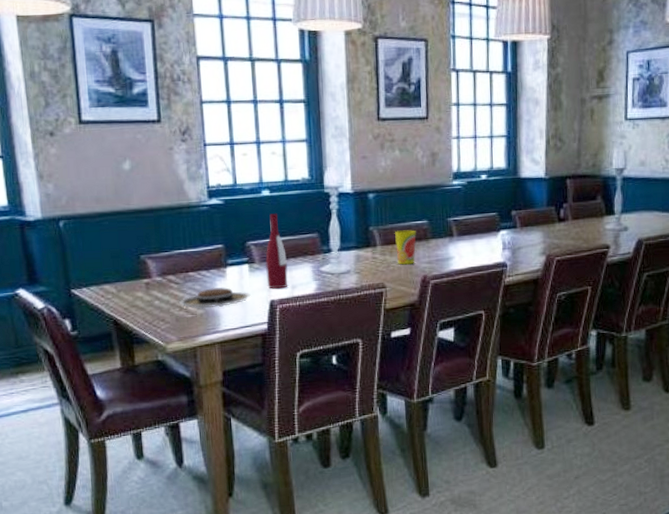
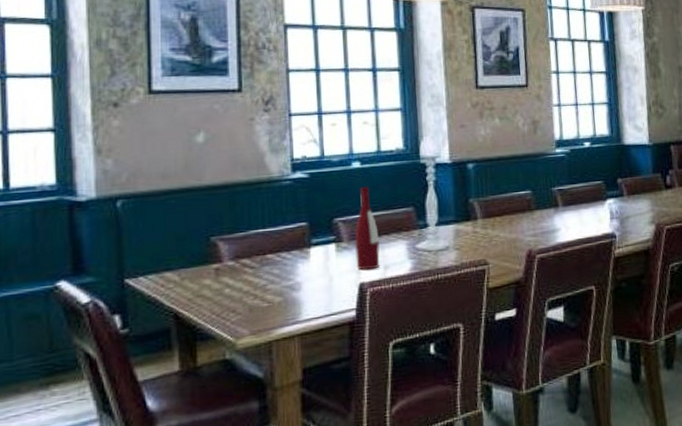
plate: present [179,286,251,309] -> none [254,269,337,296]
cup: present [394,230,416,265] -> none [496,201,520,239]

